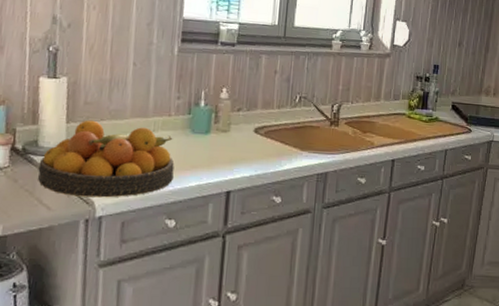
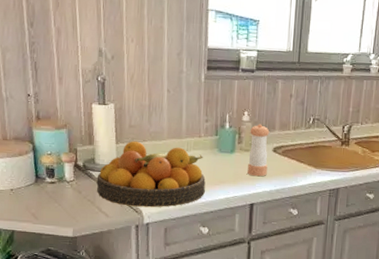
pepper shaker: none [224,102,251,161] -> present [247,124,270,177]

